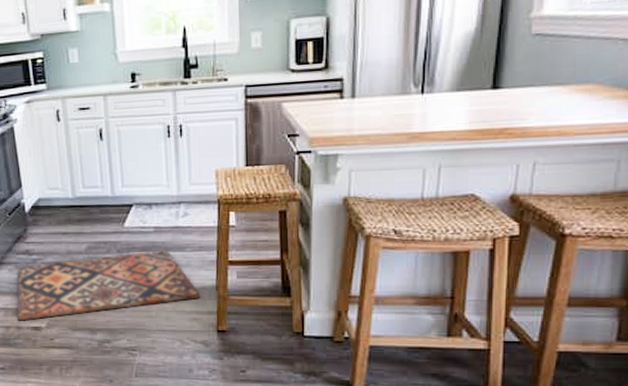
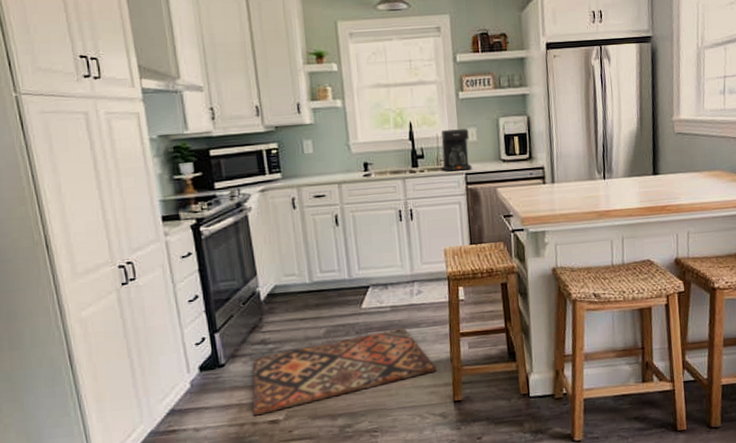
coffee maker: none [219,33,254,83] -> present [441,129,472,172]

